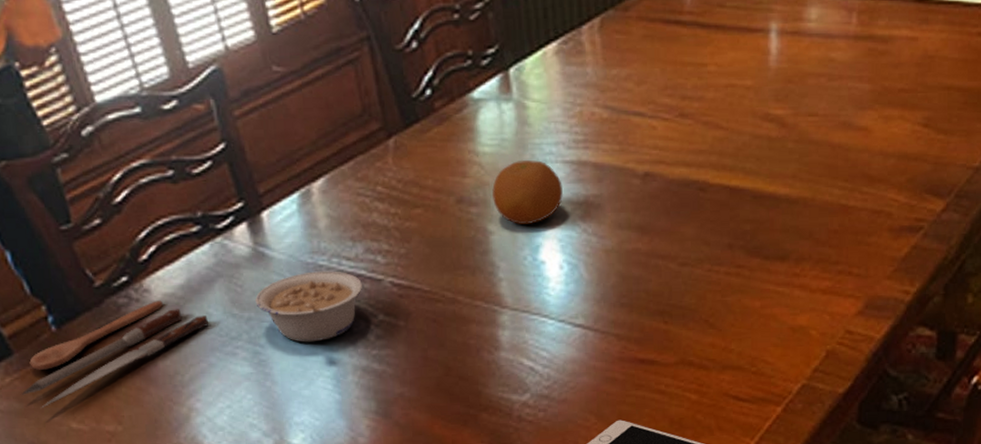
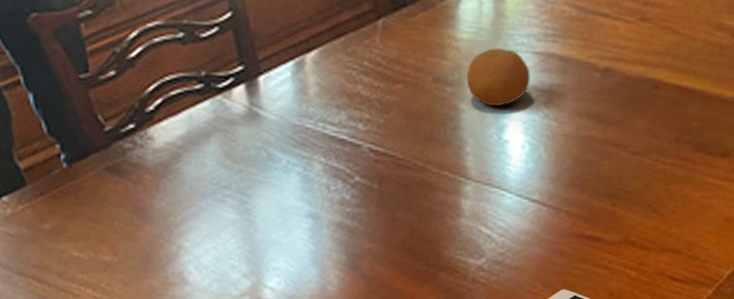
spoon: present [21,301,209,408] -> none [31,148,203,236]
legume: present [255,271,363,343] -> none [246,133,344,196]

